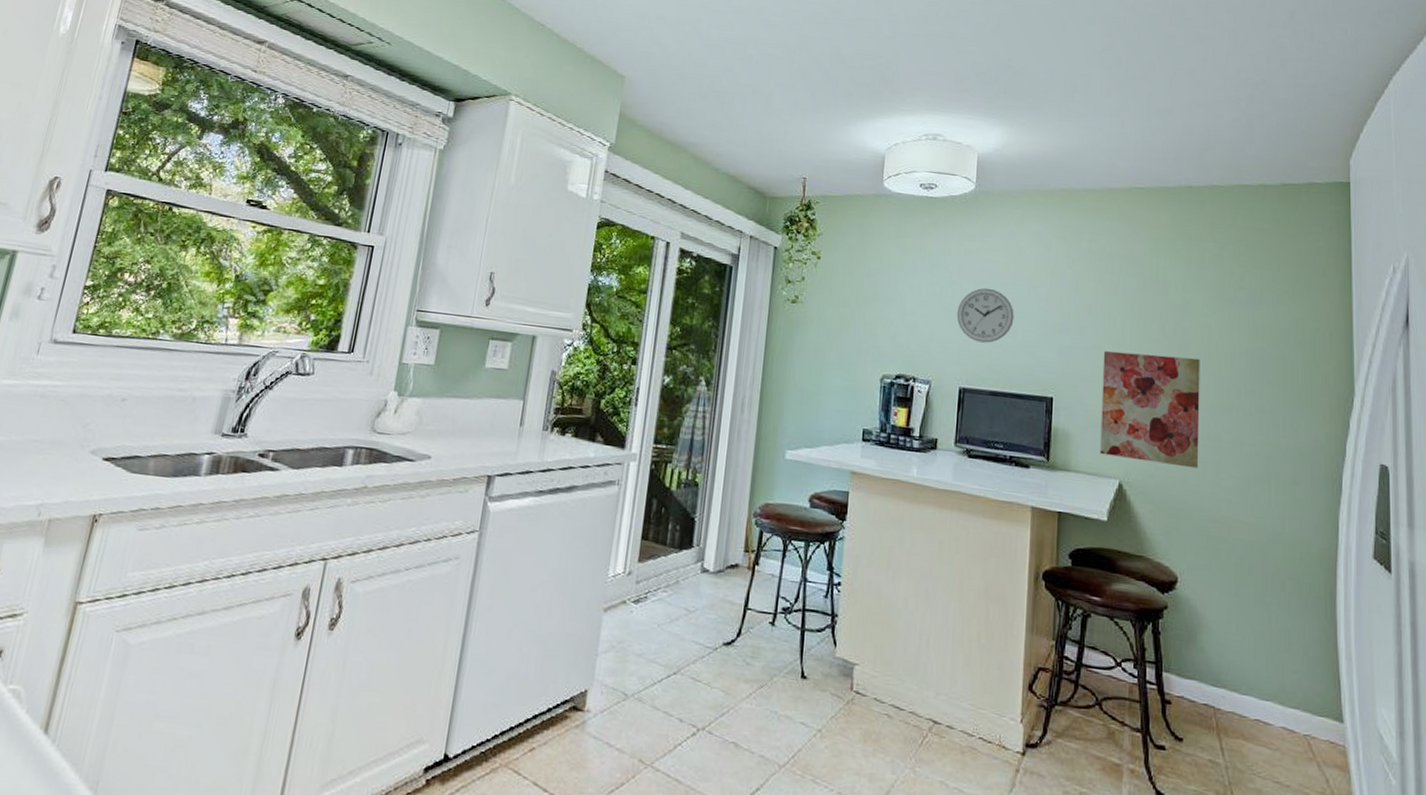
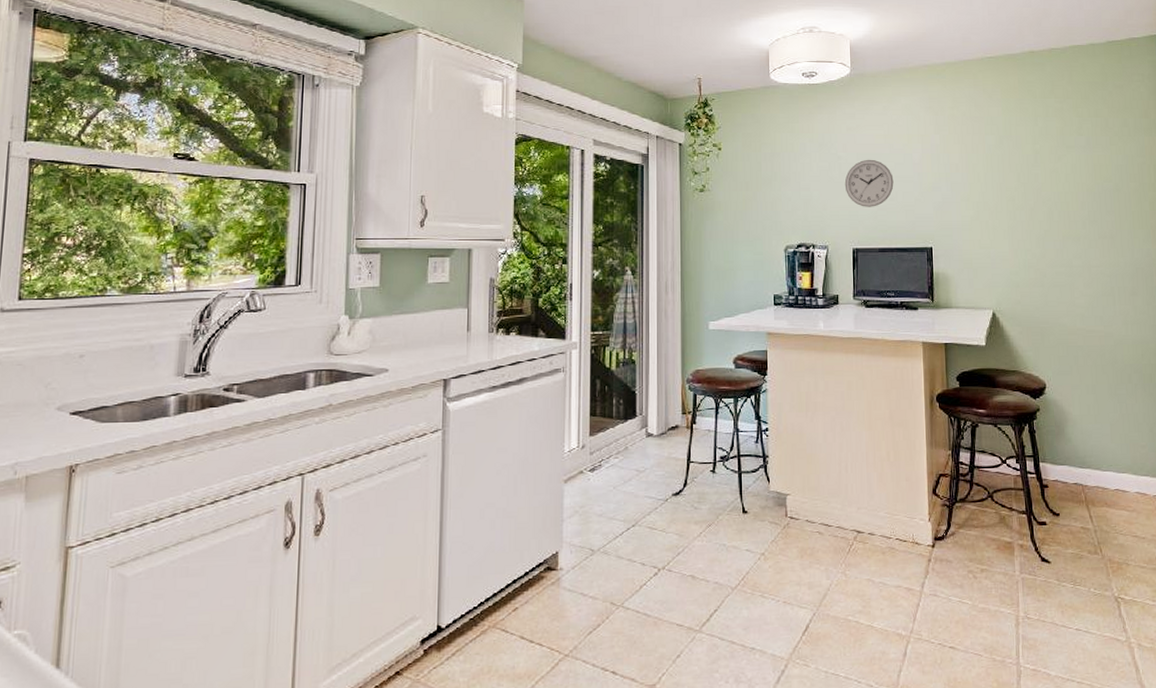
wall art: present [1100,351,1200,469] -> none [971,199,1056,292]

